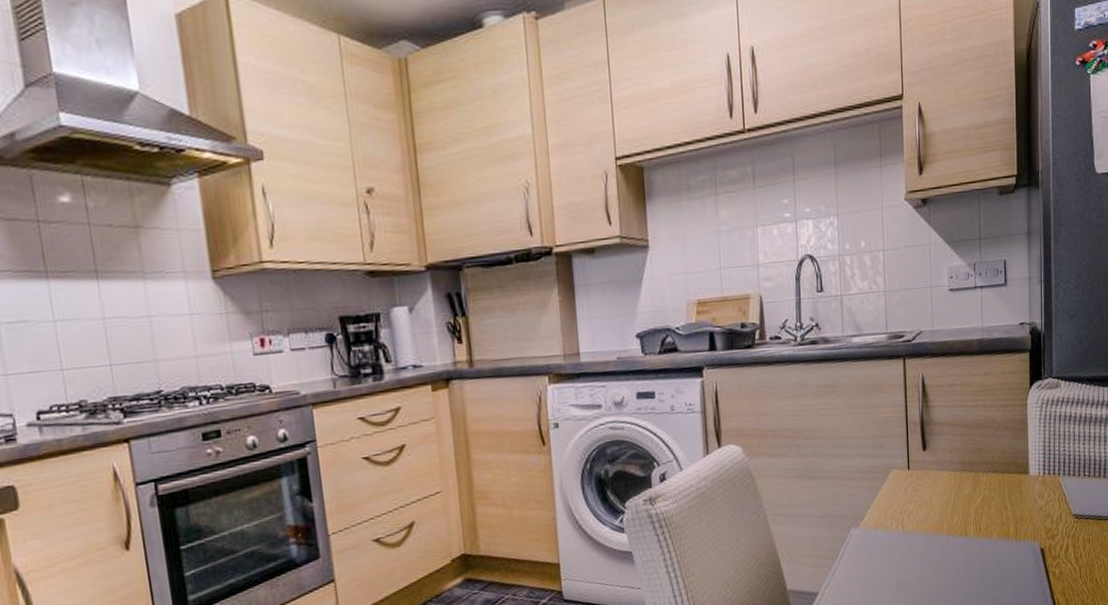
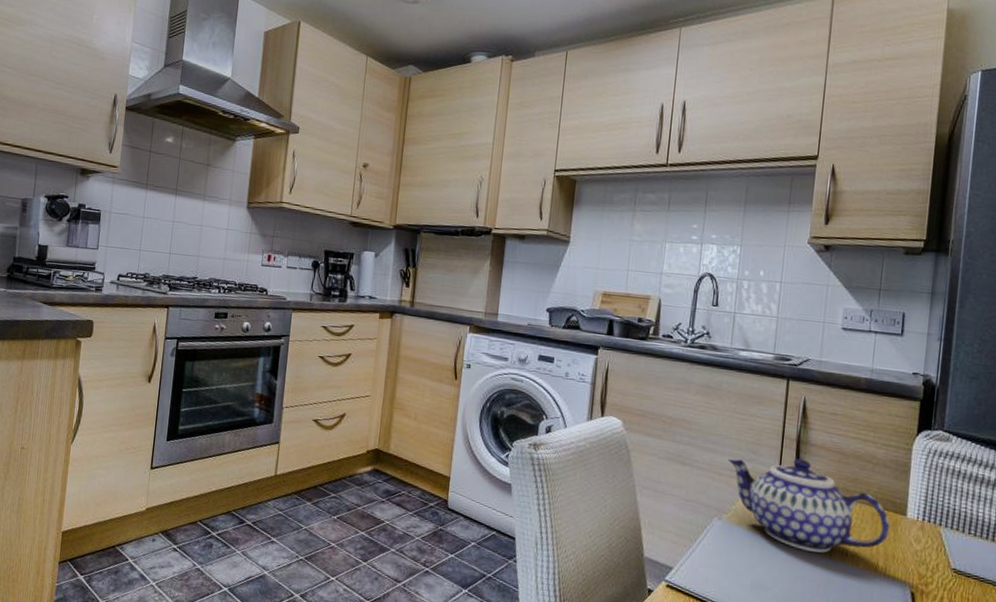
teapot: none [857,441,1016,537] -> present [728,457,890,553]

